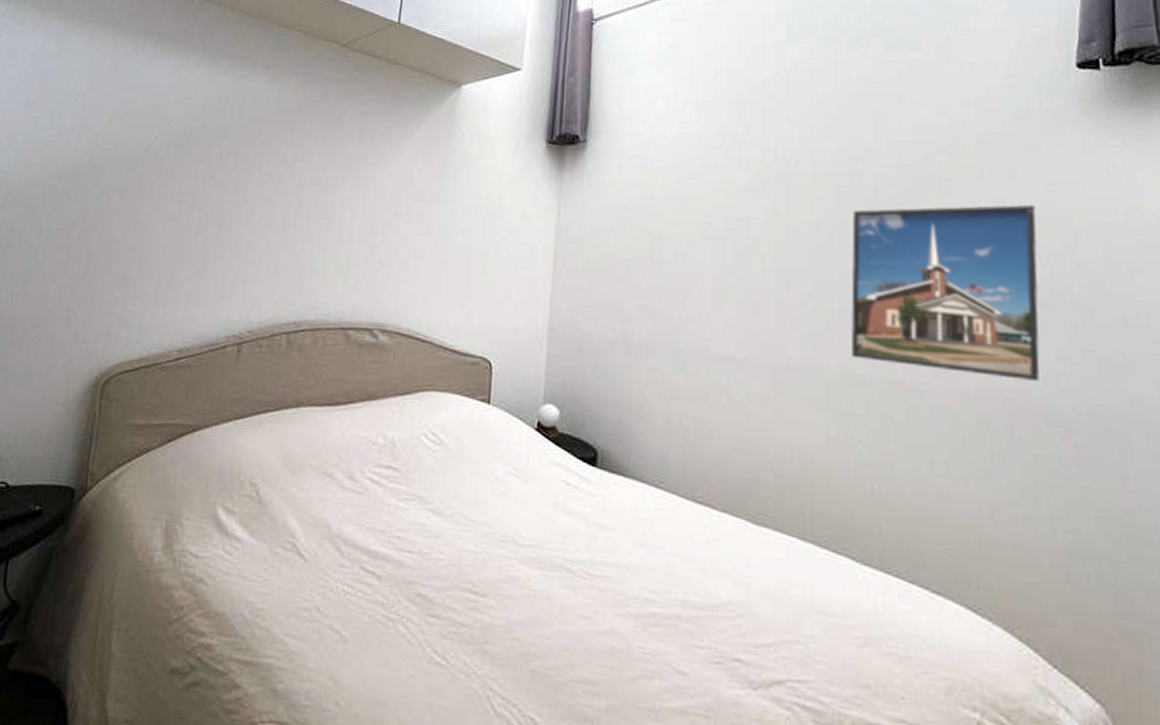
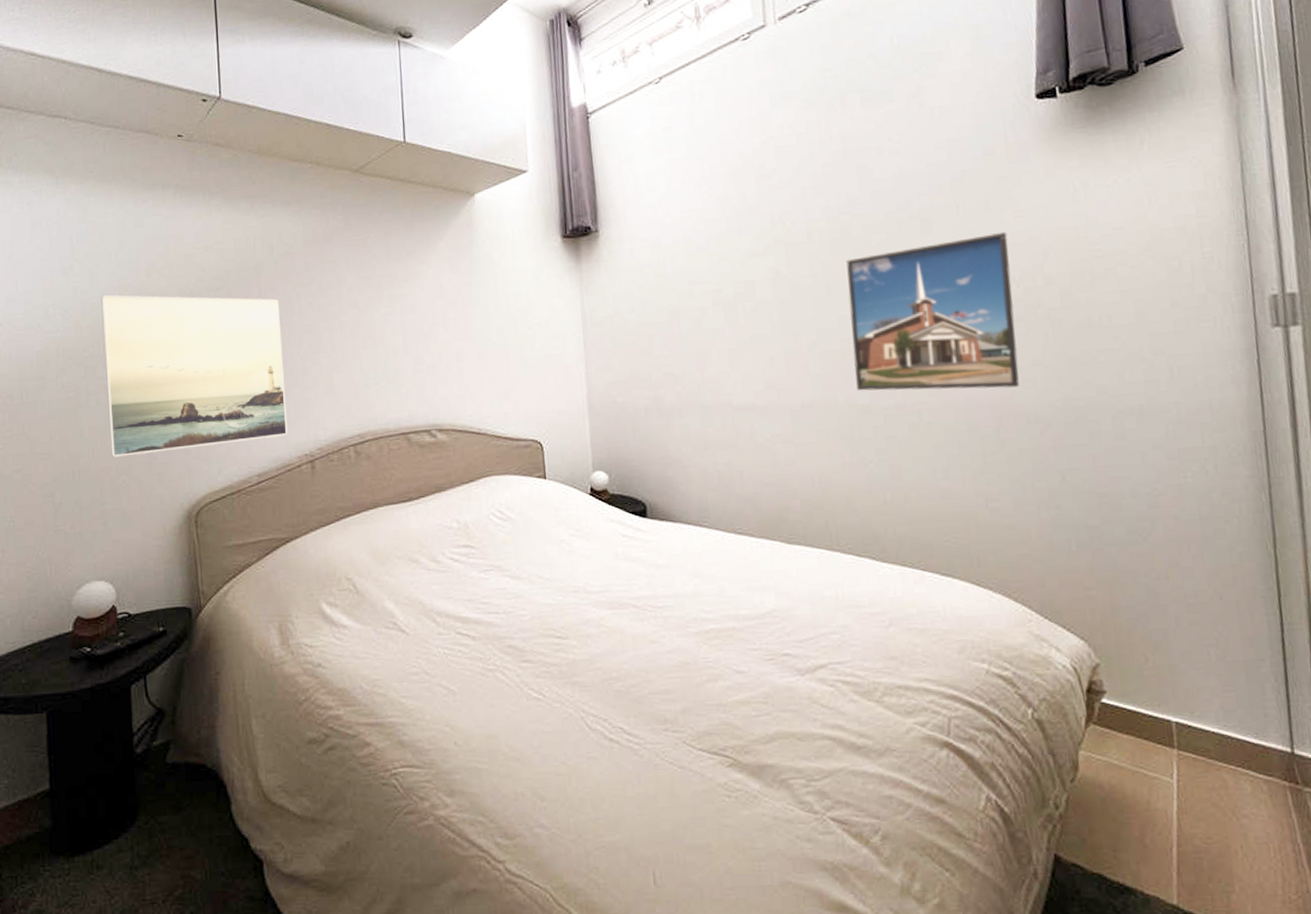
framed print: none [30,135,238,312] -> present [101,295,288,458]

